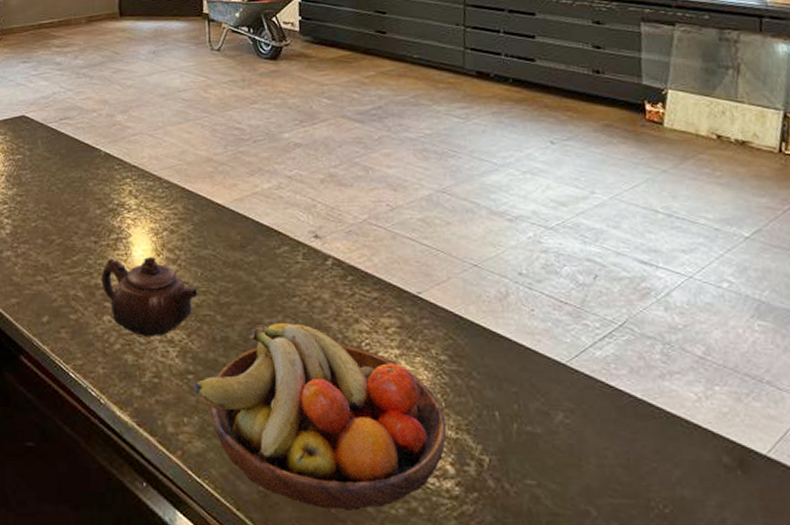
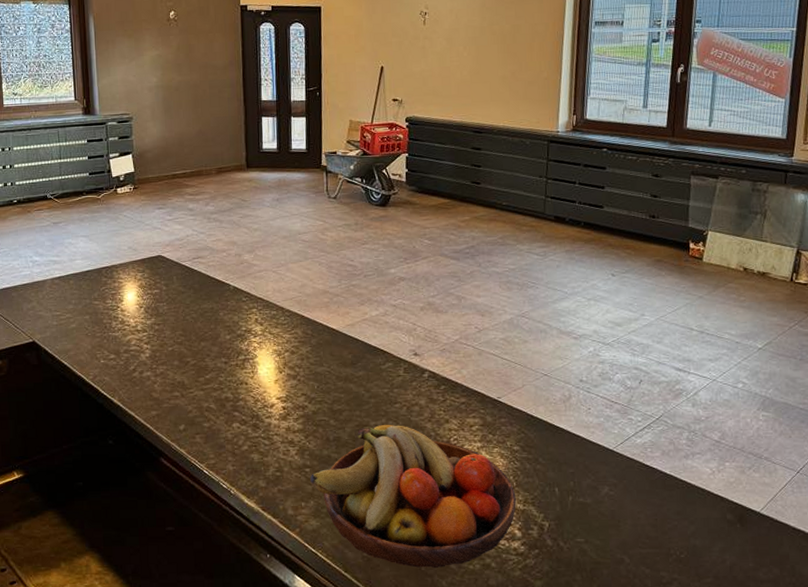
teapot: present [101,257,198,338] -> none [231,374,315,440]

